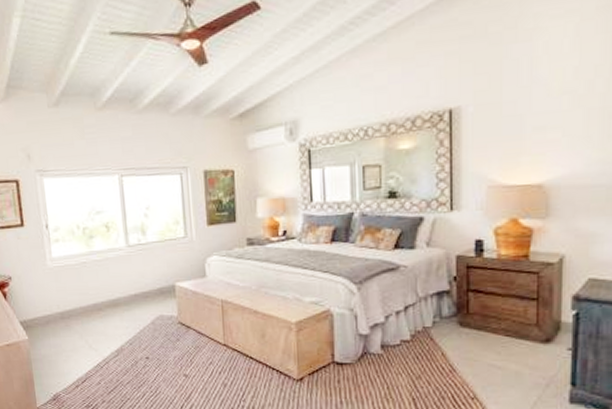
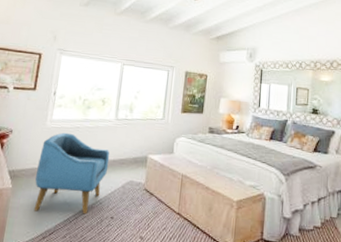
armchair: none [49,270,131,361] -> present [33,132,110,215]

